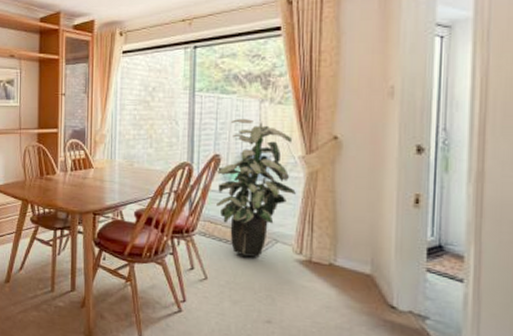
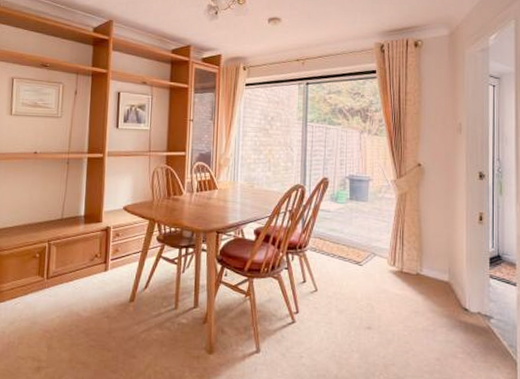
indoor plant: present [215,119,296,257] -> none [324,147,389,269]

